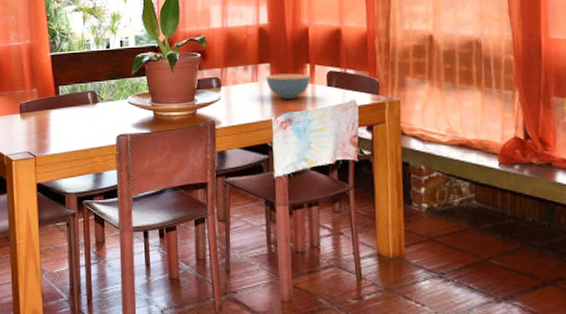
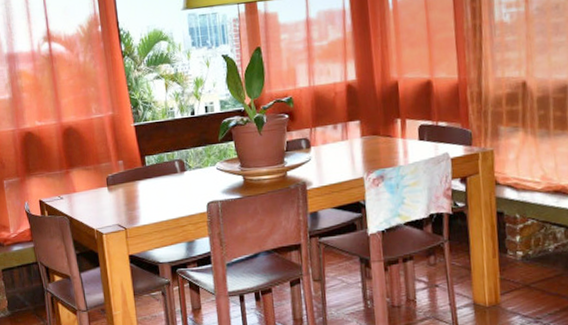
cereal bowl: present [266,73,311,99] -> none [356,129,402,156]

